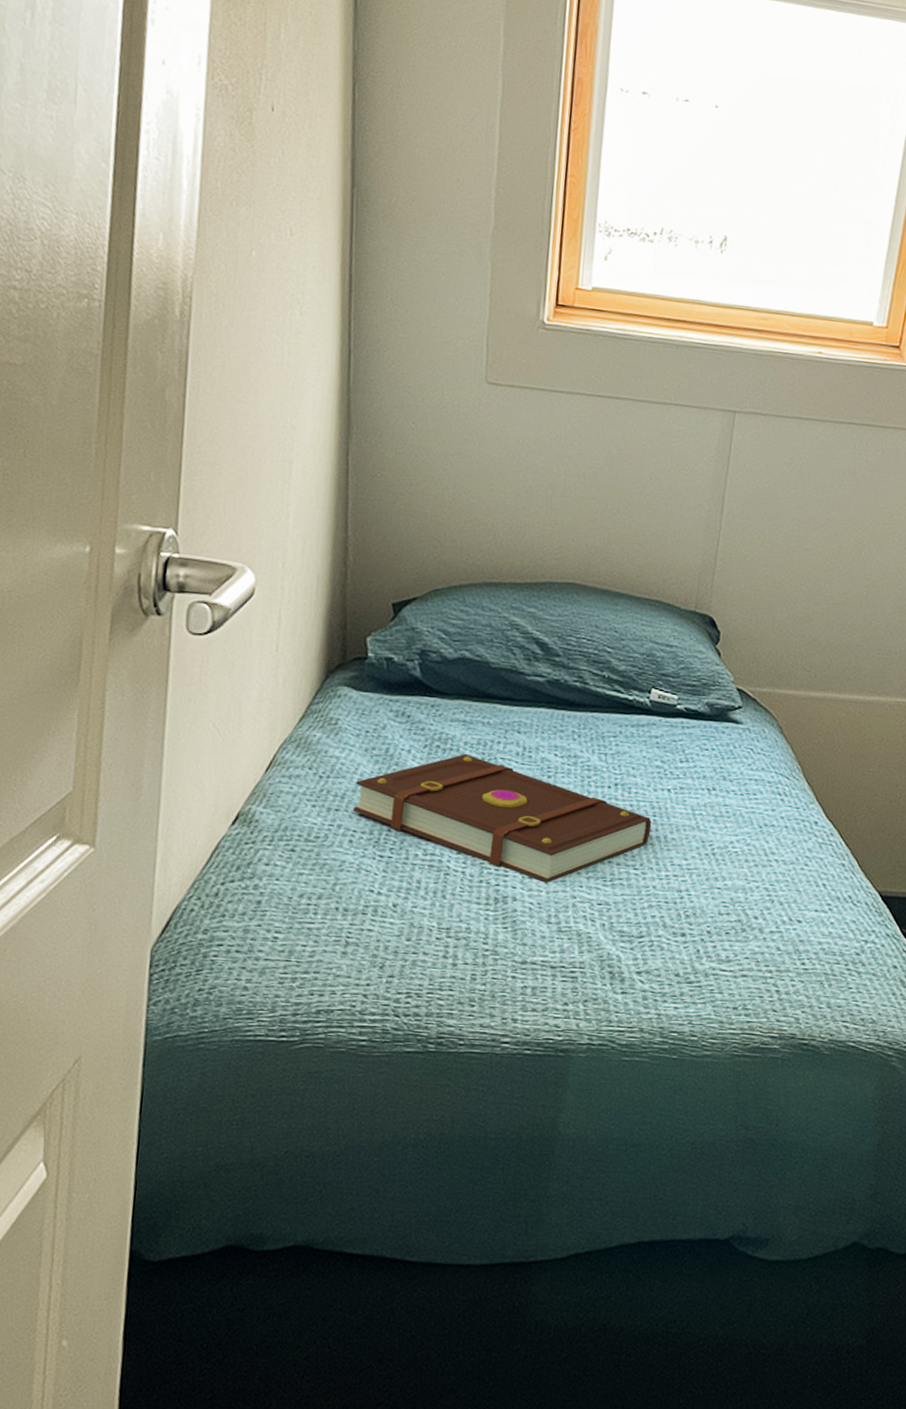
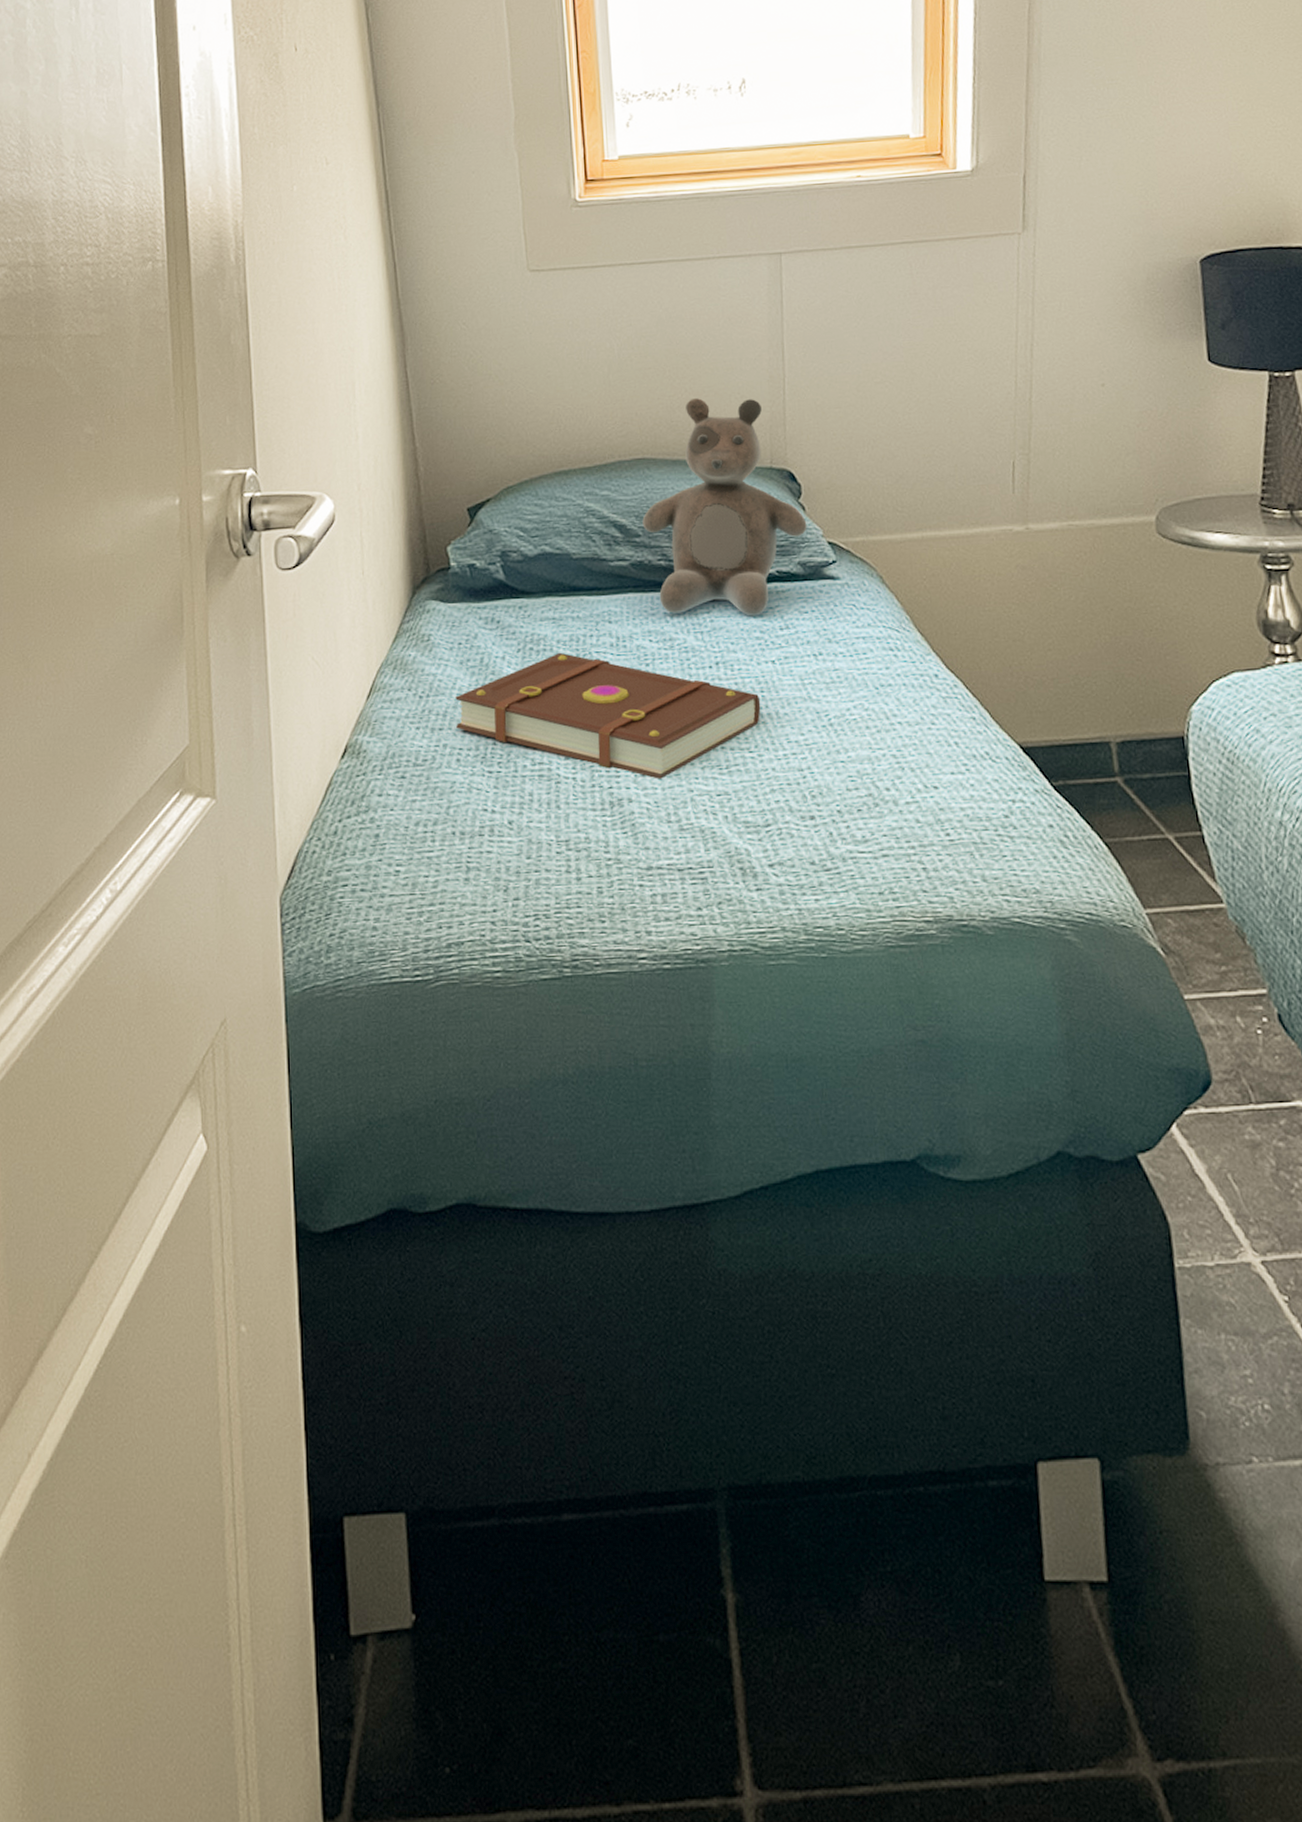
stuffed animal: none [564,534,720,747] -> present [642,398,807,616]

